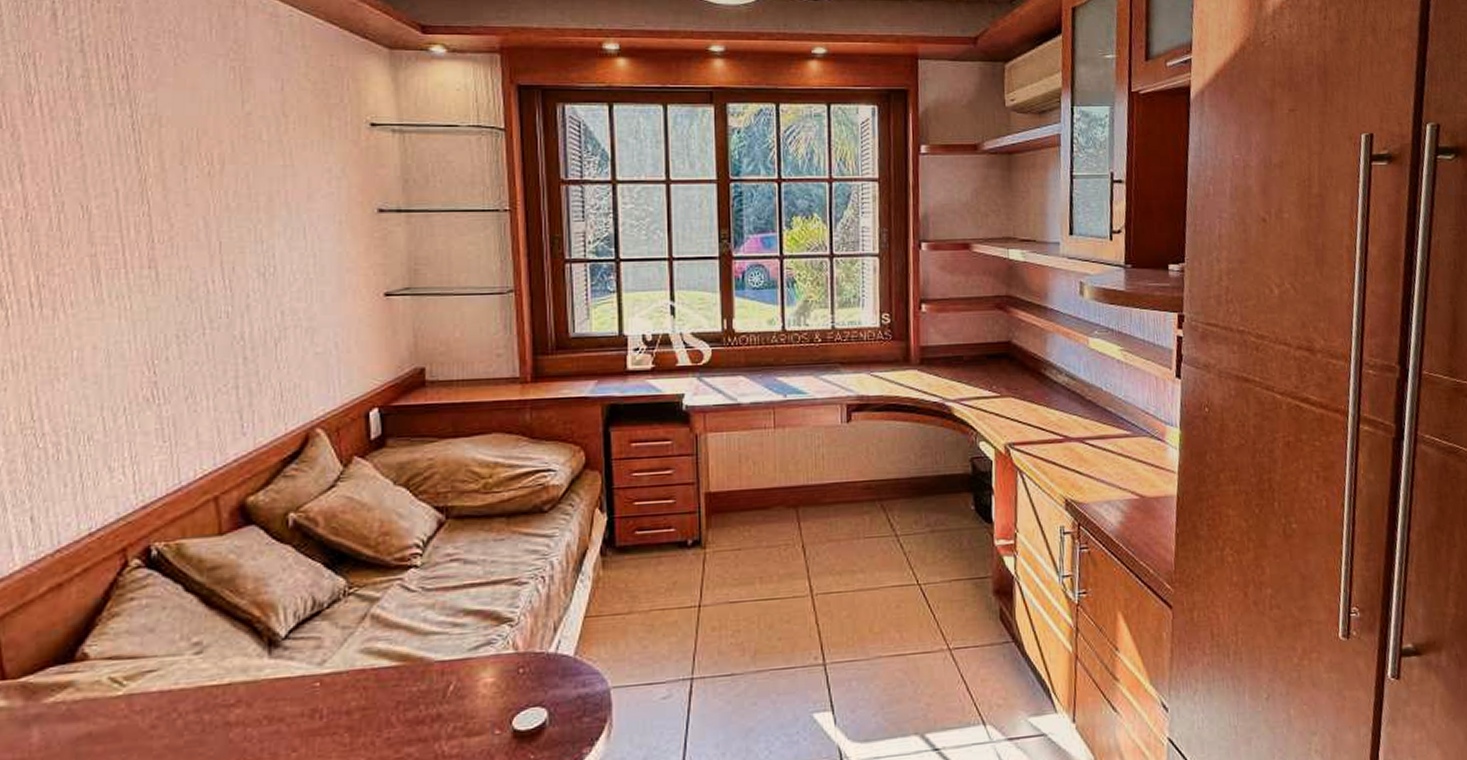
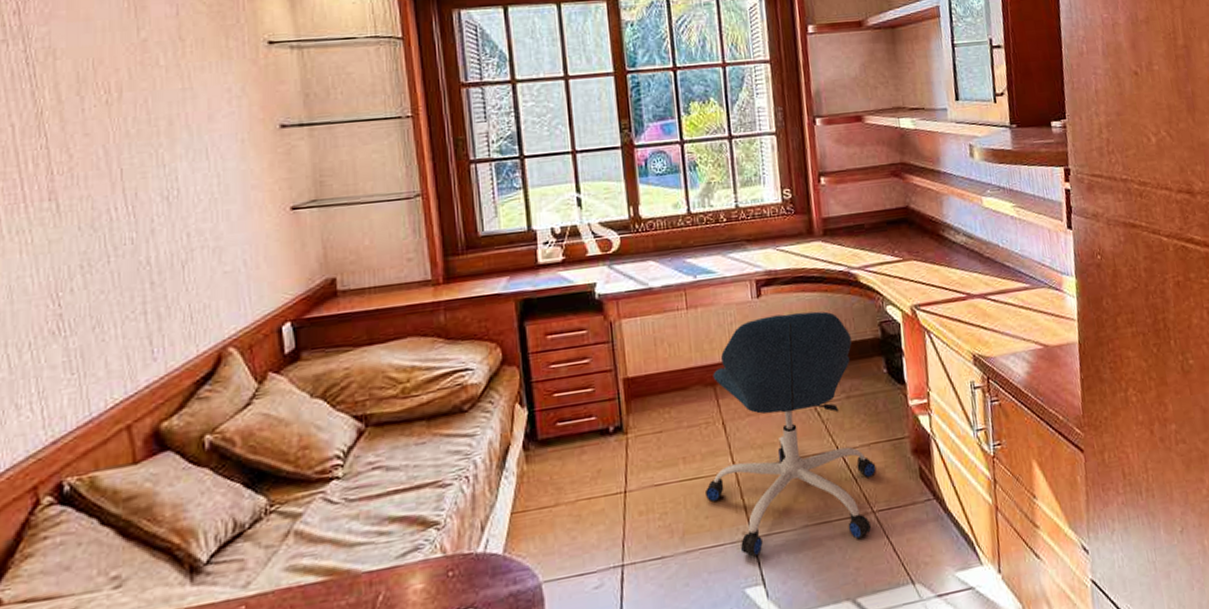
office chair: none [779,441,956,682] -> present [704,311,876,557]

